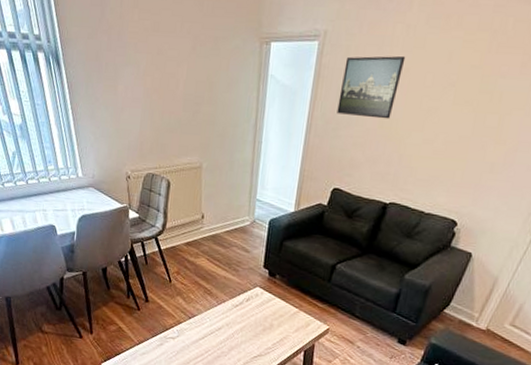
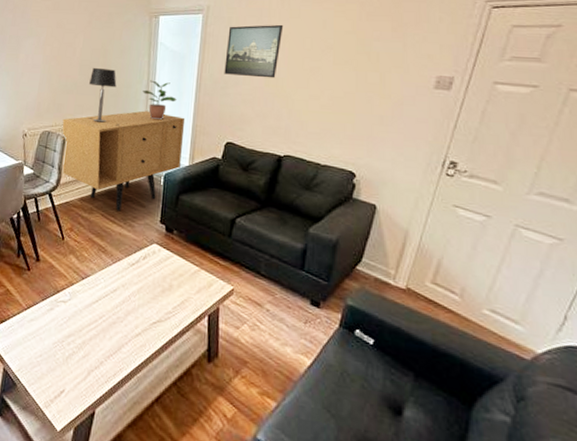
sideboard: none [166,153,293,256] -> present [62,110,184,212]
table lamp: none [194,102,223,165] -> present [89,67,117,123]
potted plant: none [250,119,286,164] -> present [142,80,177,121]

